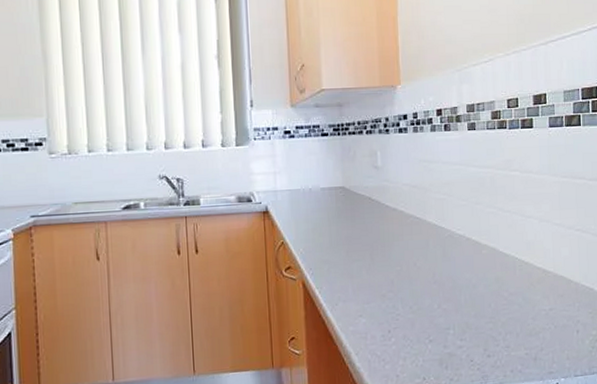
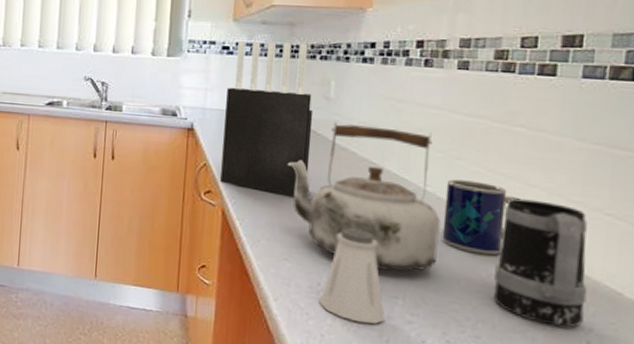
knife block: none [293,121,369,258] -> present [220,41,314,196]
kettle: none [351,185,473,308] -> present [287,122,440,271]
saltshaker: none [391,277,443,357] -> present [319,228,385,324]
mug: none [472,220,522,279] -> present [442,179,520,256]
mug: none [513,227,573,325] -> present [494,198,588,328]

